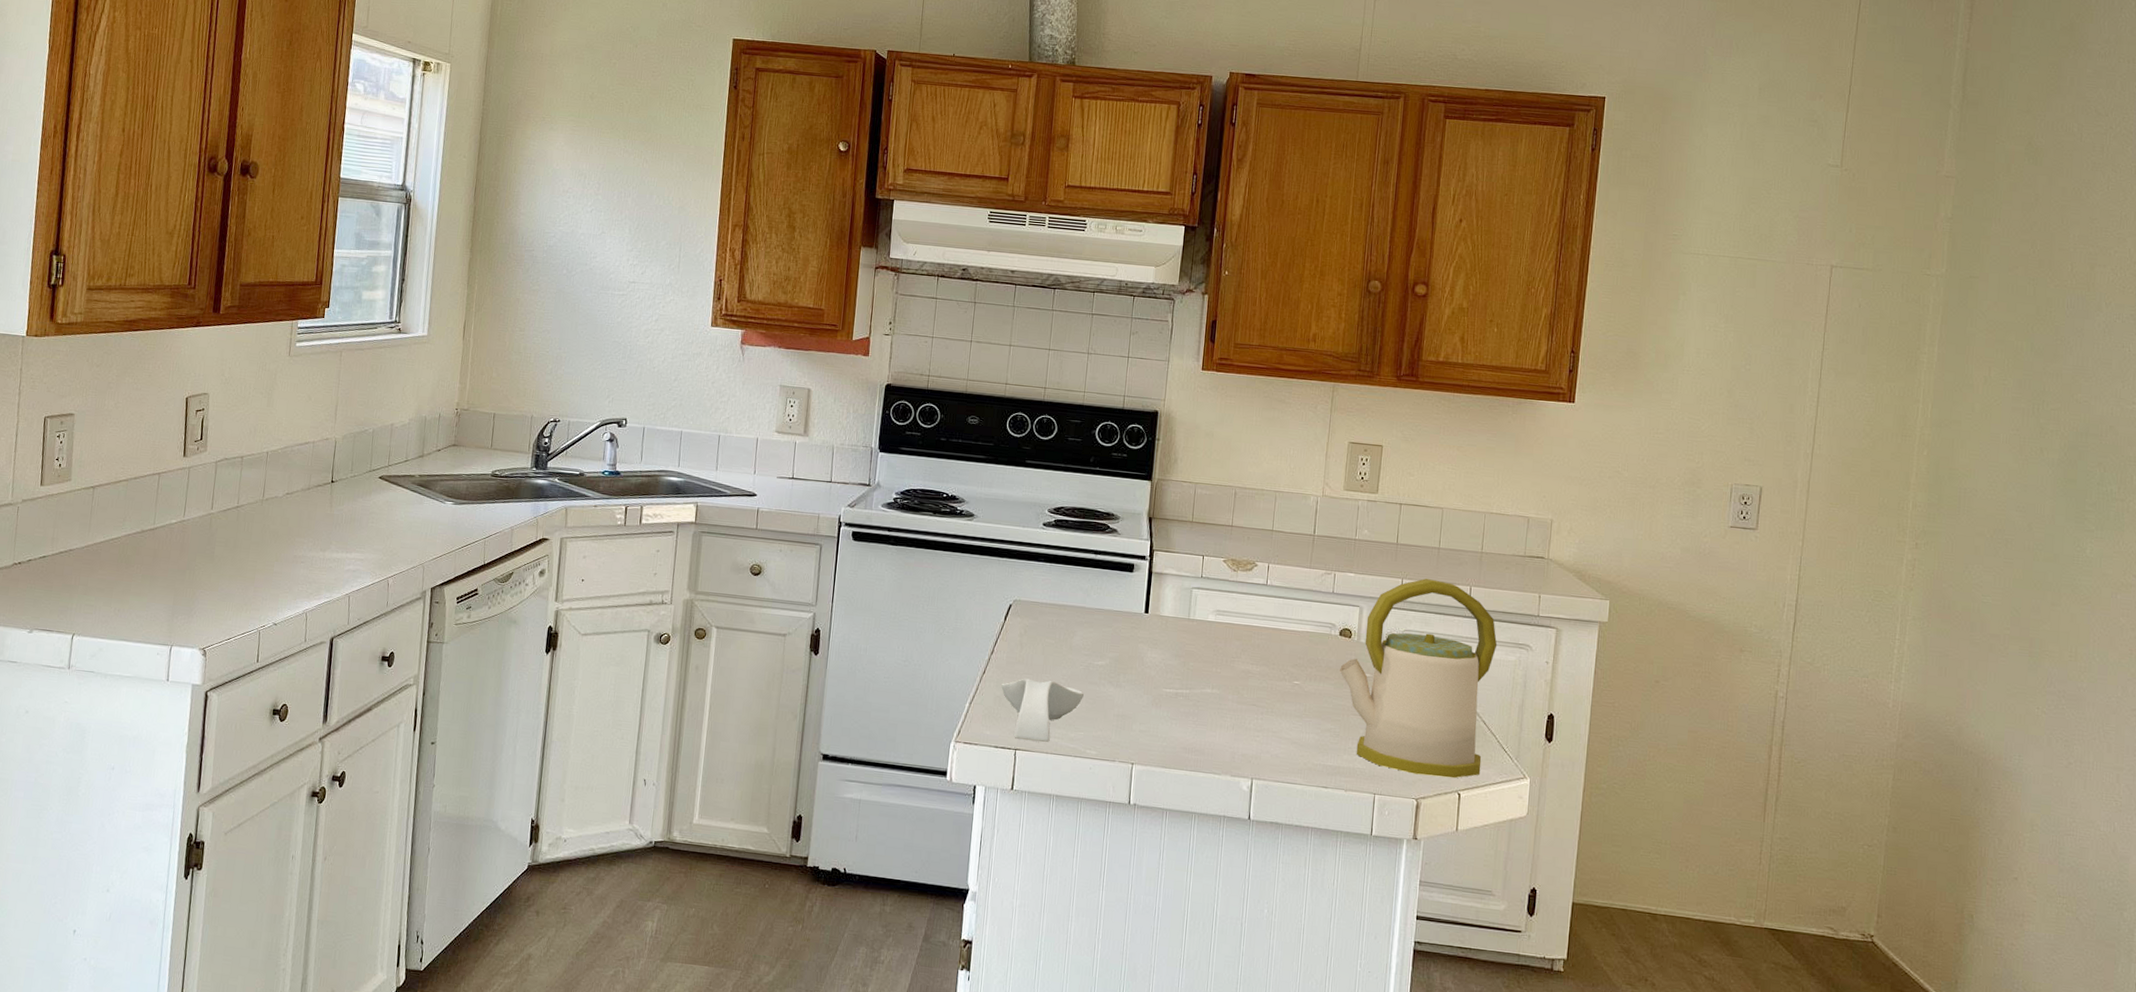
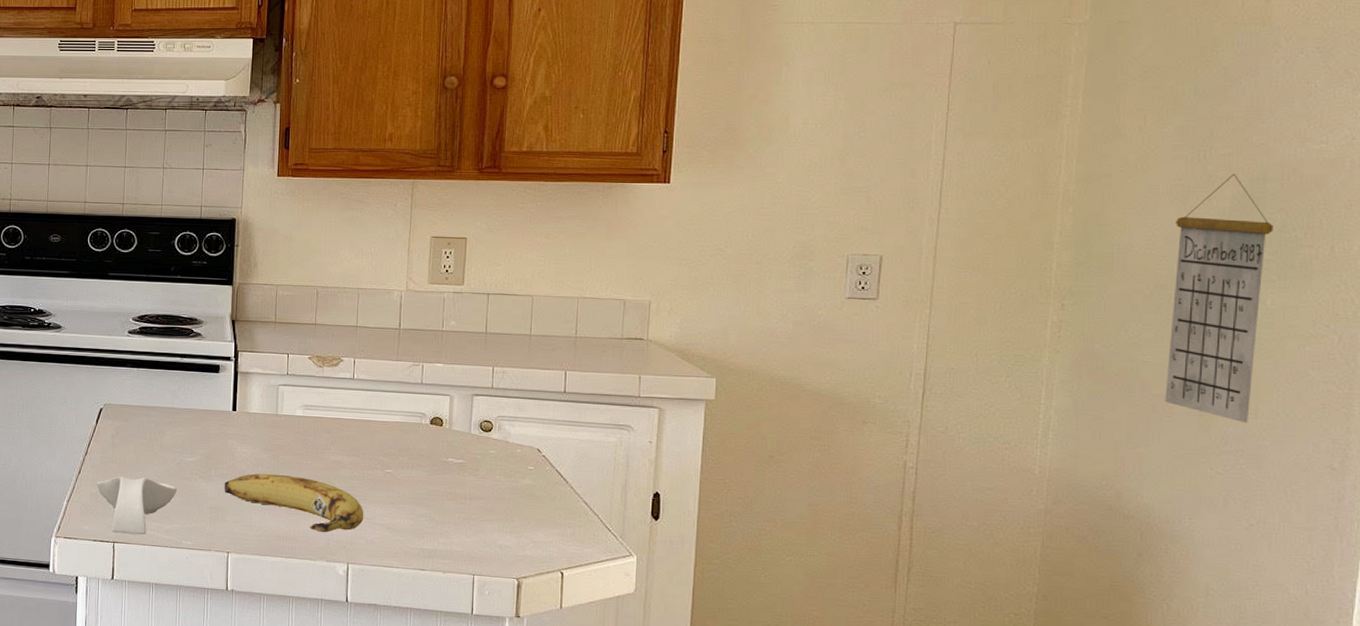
fruit: none [1131,680,1271,746] -> present [224,473,364,533]
kettle: present [1340,578,1498,779] -> none [432,365,597,558]
calendar: none [2000,428,2093,666] -> present [1165,174,1273,424]

